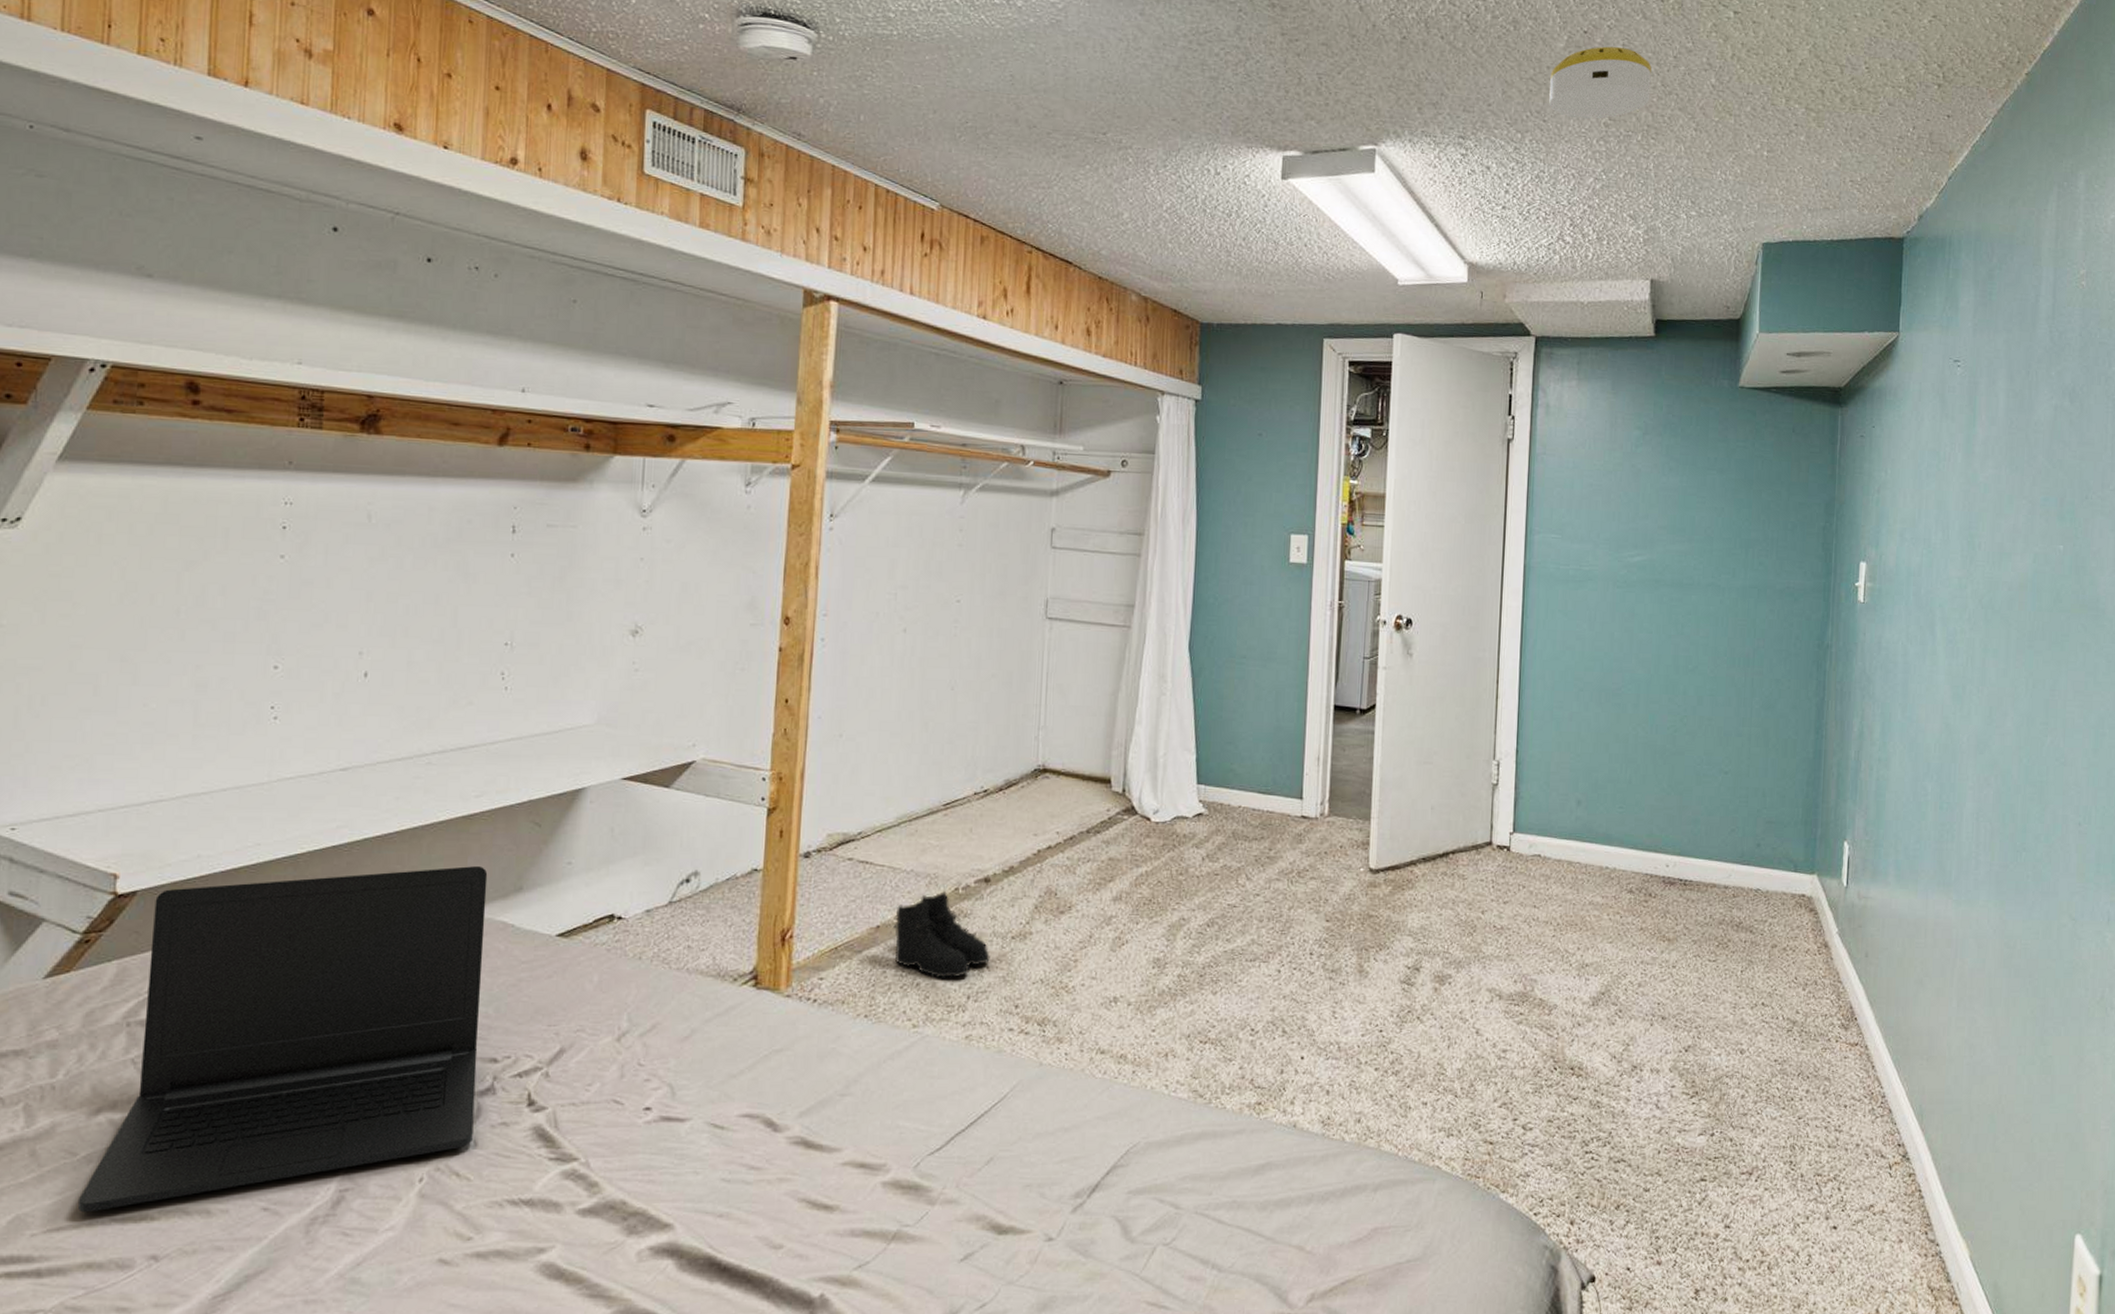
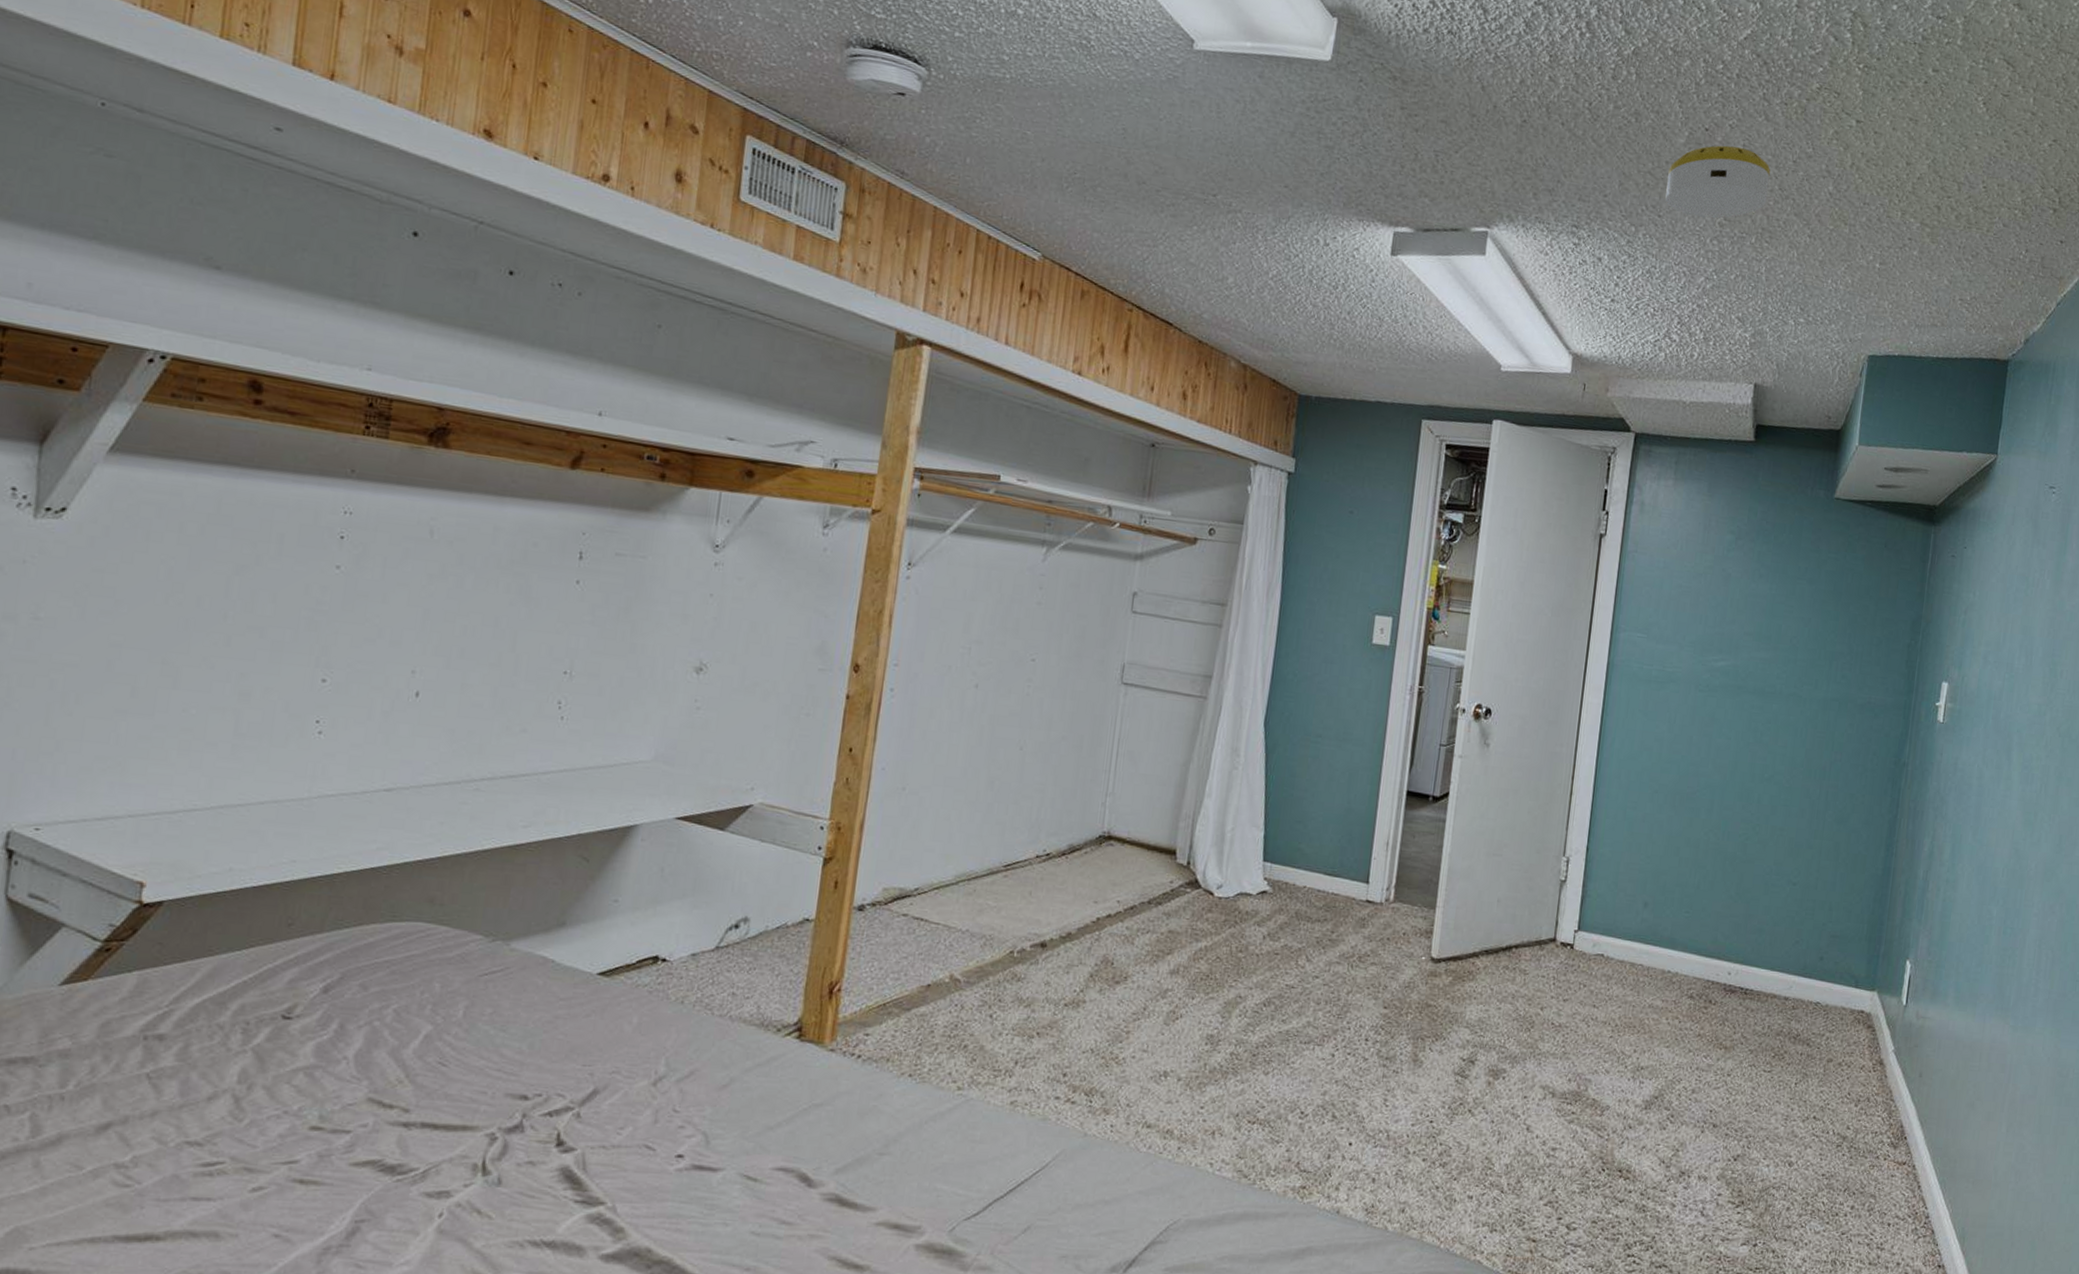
laptop: present [78,866,488,1213] -> none [81,897,531,1229]
boots: present [893,890,990,978] -> none [944,952,1041,1043]

